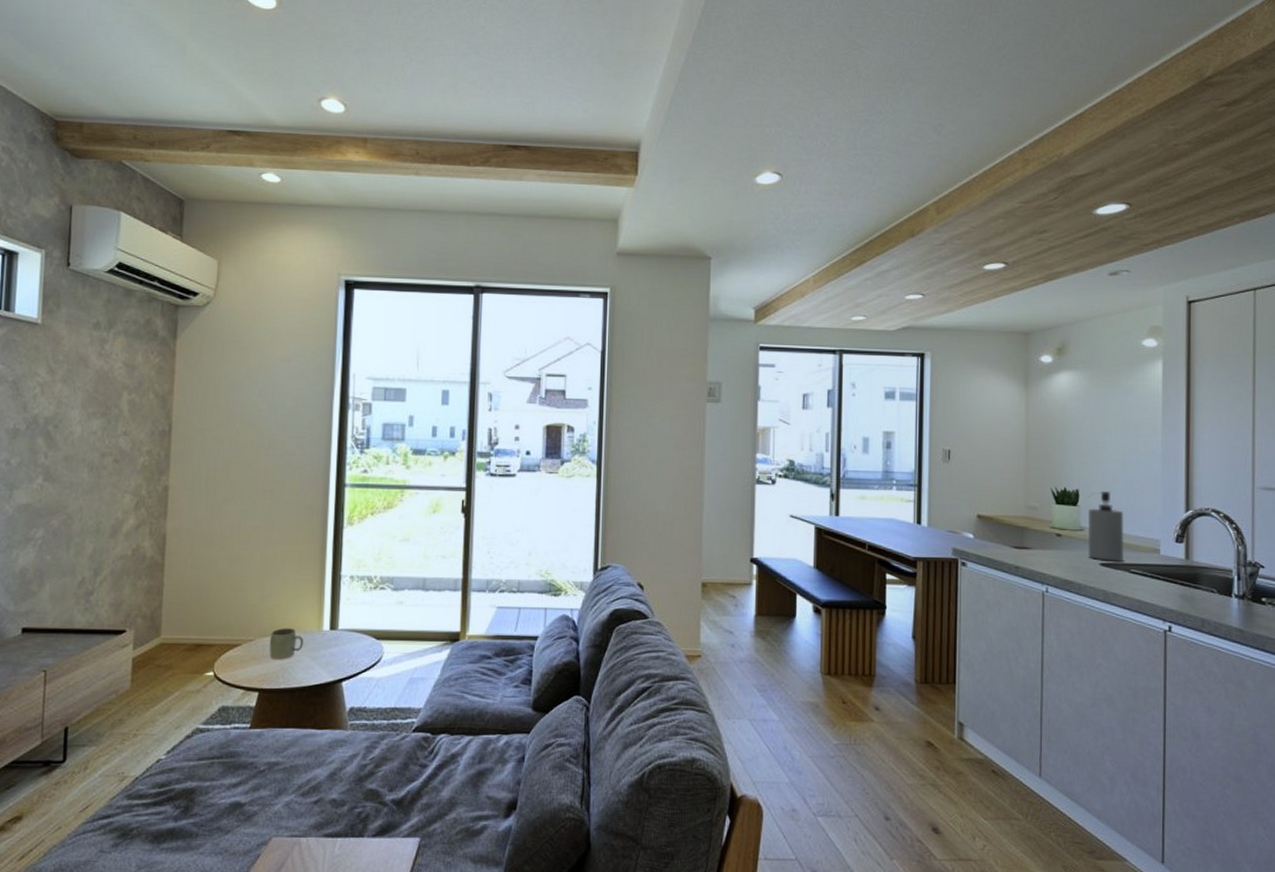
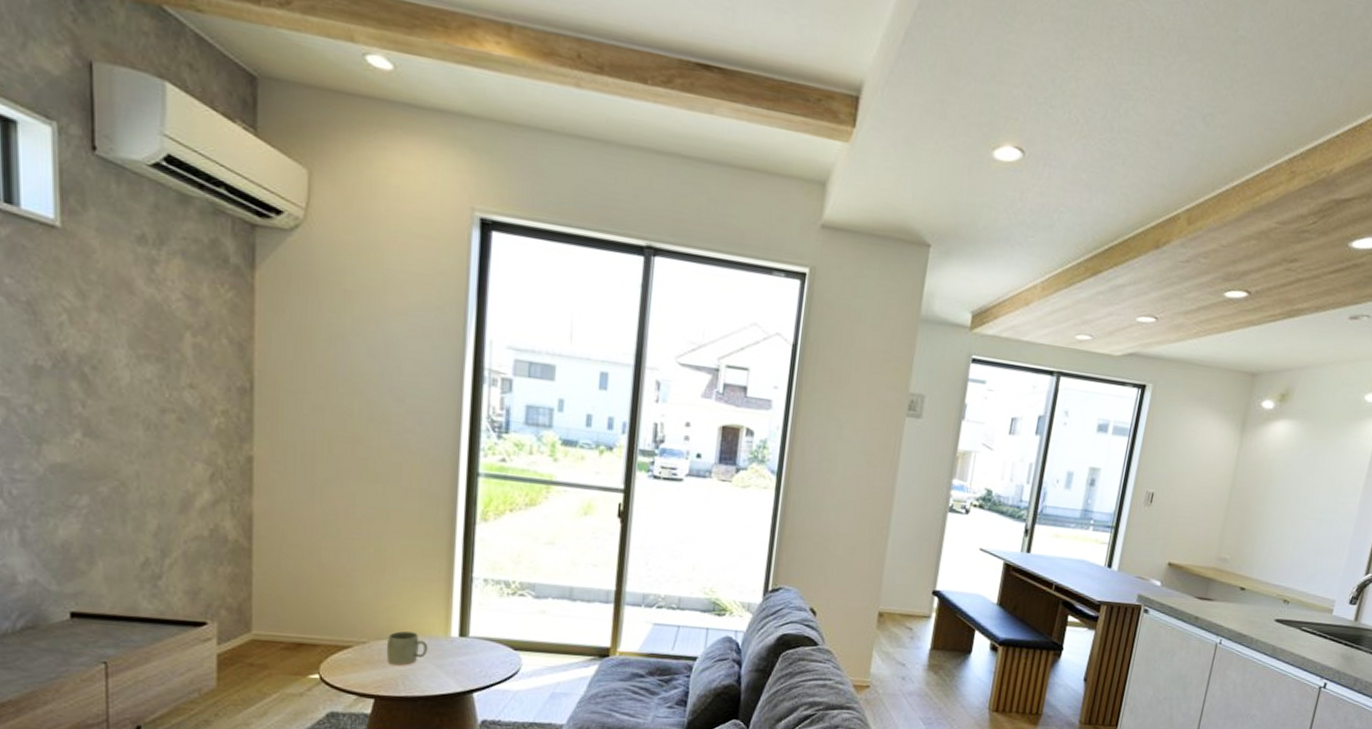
planter: present [1048,486,1085,531] -> none [1234,540,1272,586]
soap dispenser: present [1087,491,1123,562] -> none [1266,548,1308,619]

